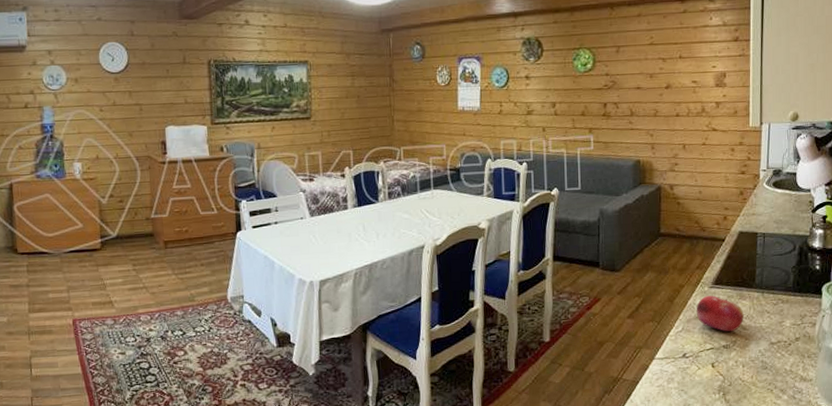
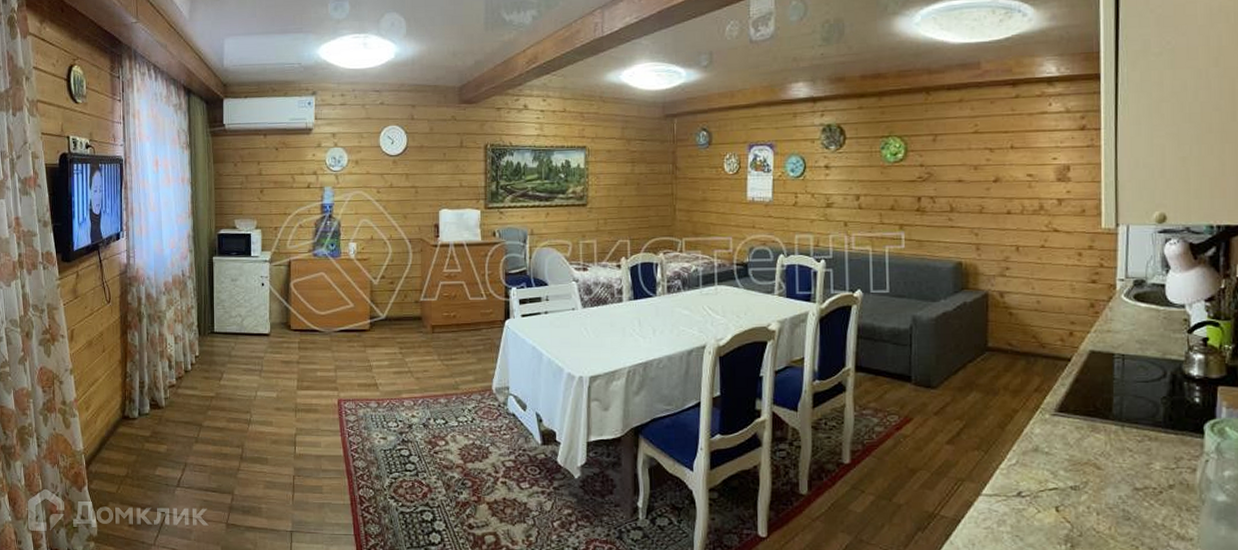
fruit: present [696,295,744,332] -> none [1034,425,1098,470]

